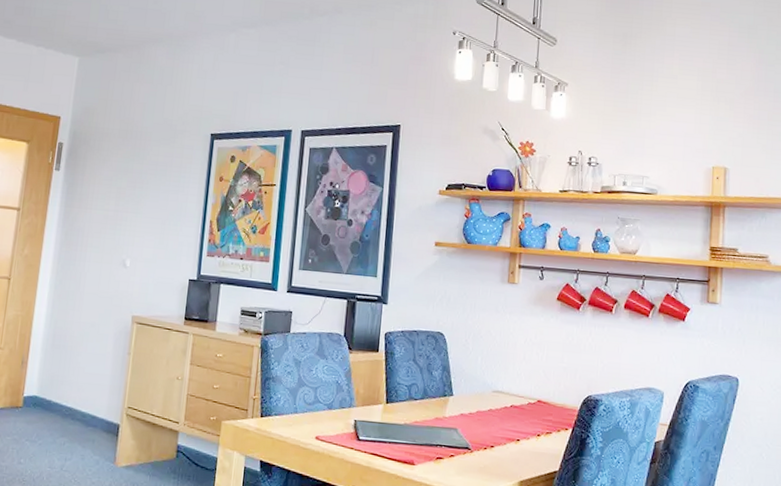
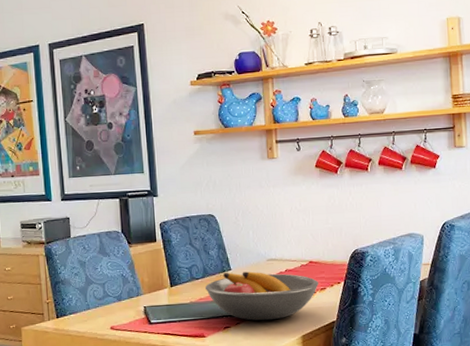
fruit bowl: none [422,398,544,459] -> present [204,271,318,321]

